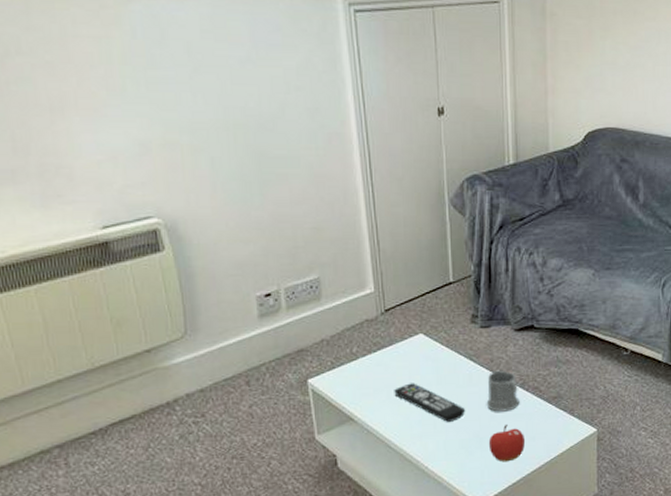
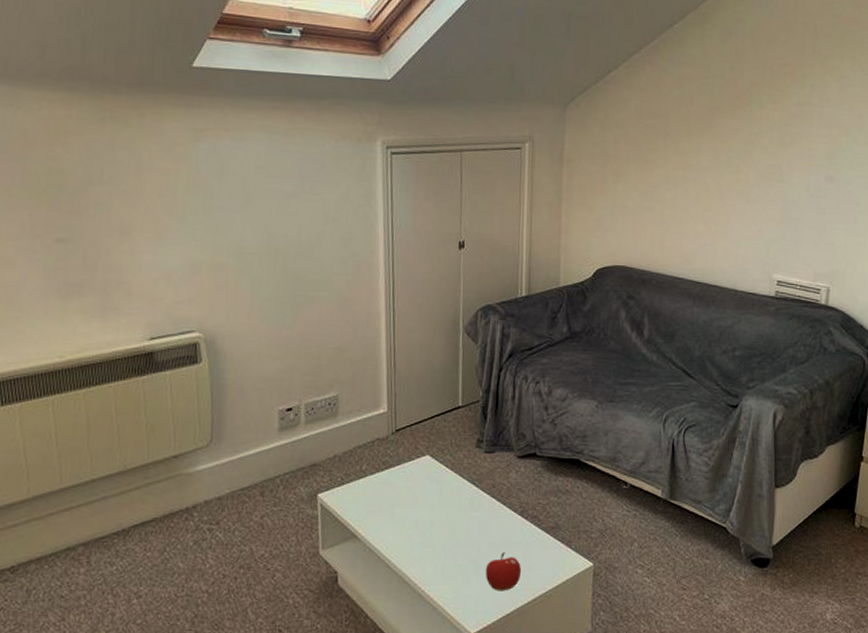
remote control: present [394,383,465,422] -> none [398,504,464,546]
mug: present [486,370,520,412] -> none [485,496,518,539]

